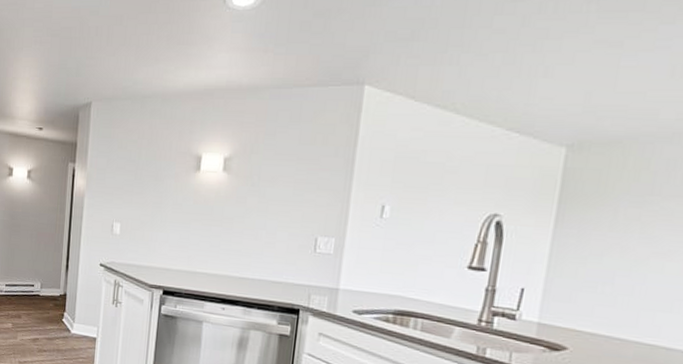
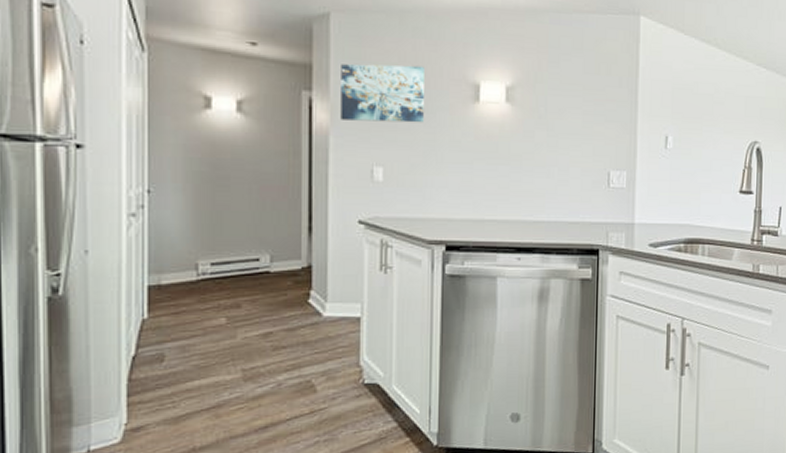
wall art: none [93,141,157,189] -> present [341,64,424,123]

